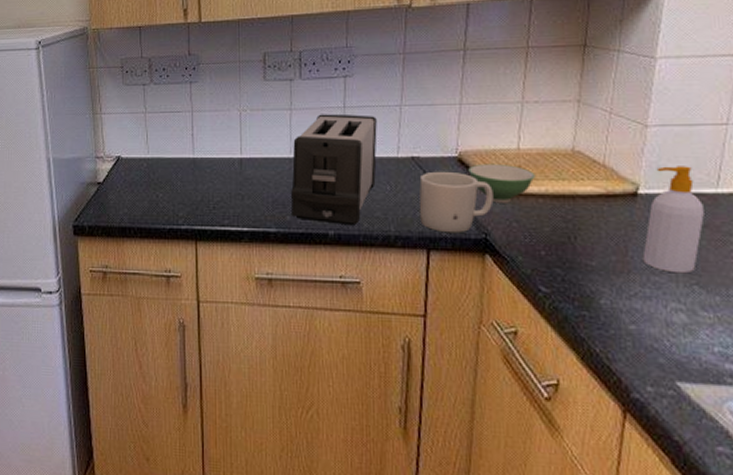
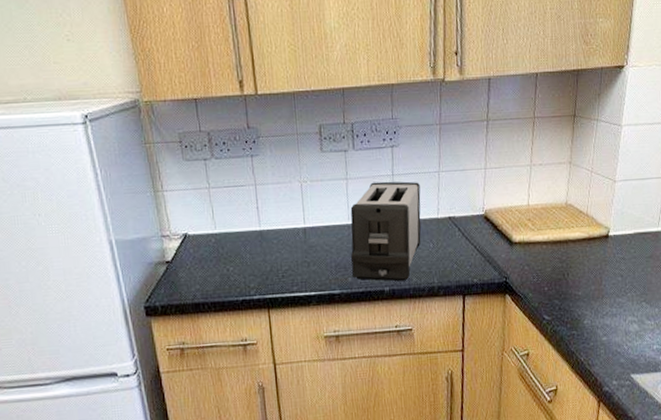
mug: present [419,171,494,233] -> none [455,227,511,280]
bowl: present [468,163,536,203] -> none [492,218,541,252]
soap bottle: present [642,166,704,274] -> none [611,211,650,295]

